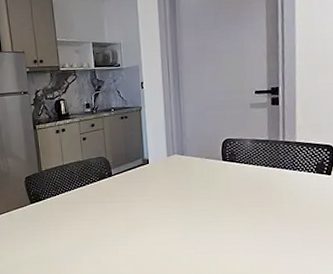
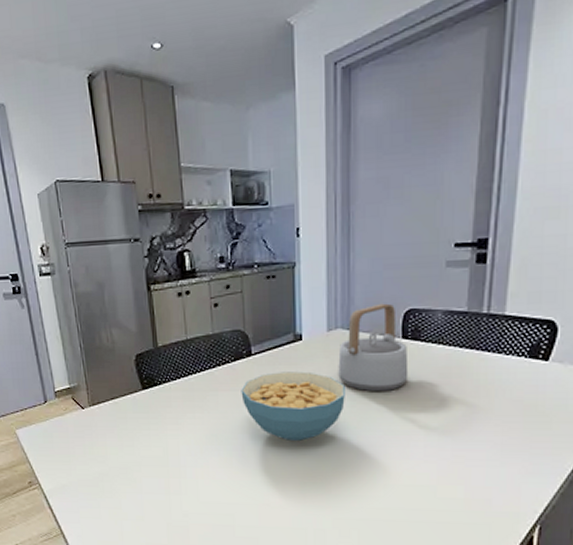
cereal bowl: none [105,187,183,241] -> present [241,371,345,441]
teapot: none [176,135,229,202] -> present [338,303,409,392]

